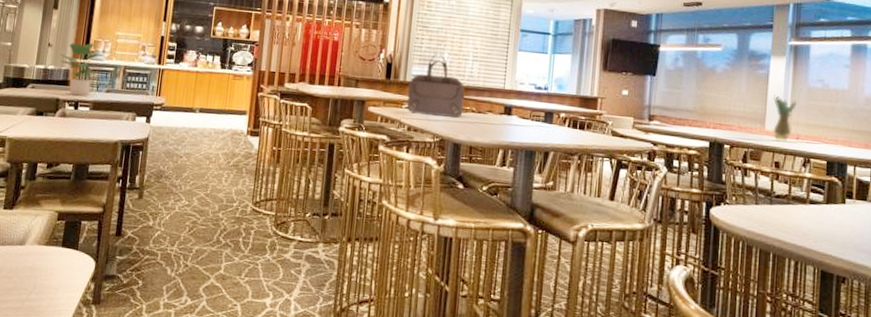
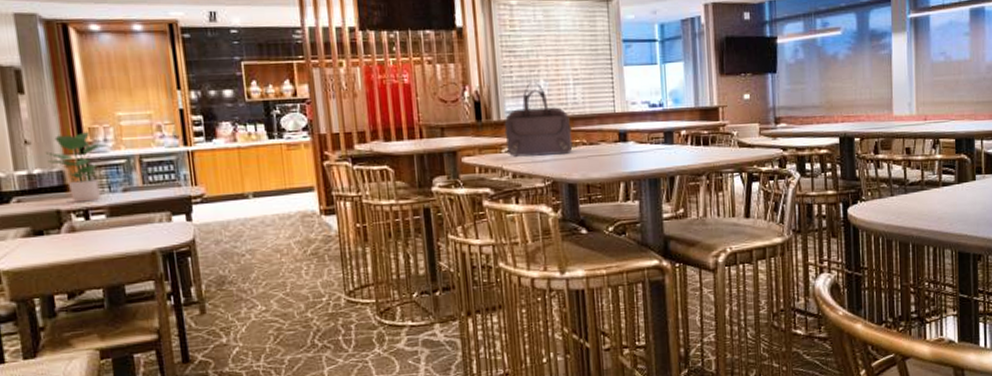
vase: present [773,95,797,141] -> none [898,76,921,125]

